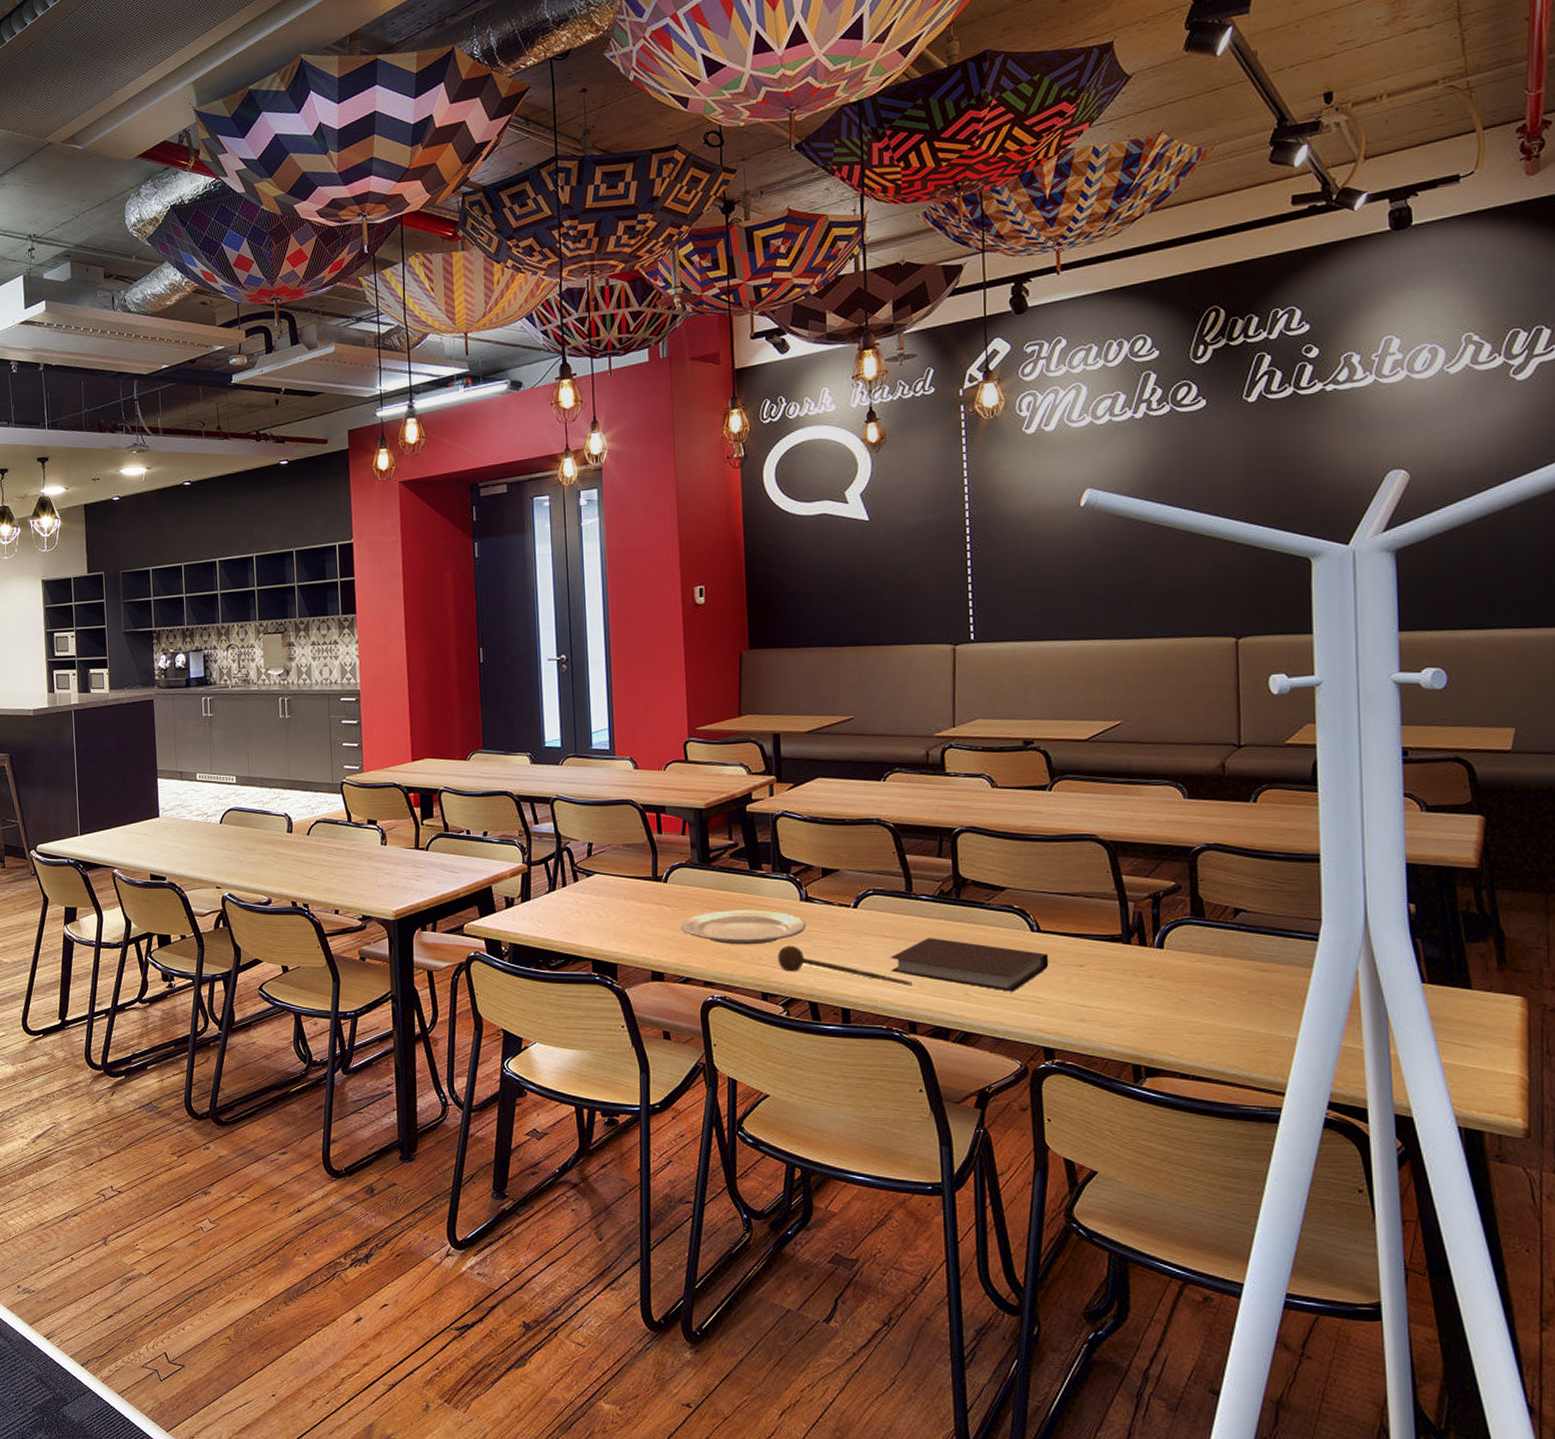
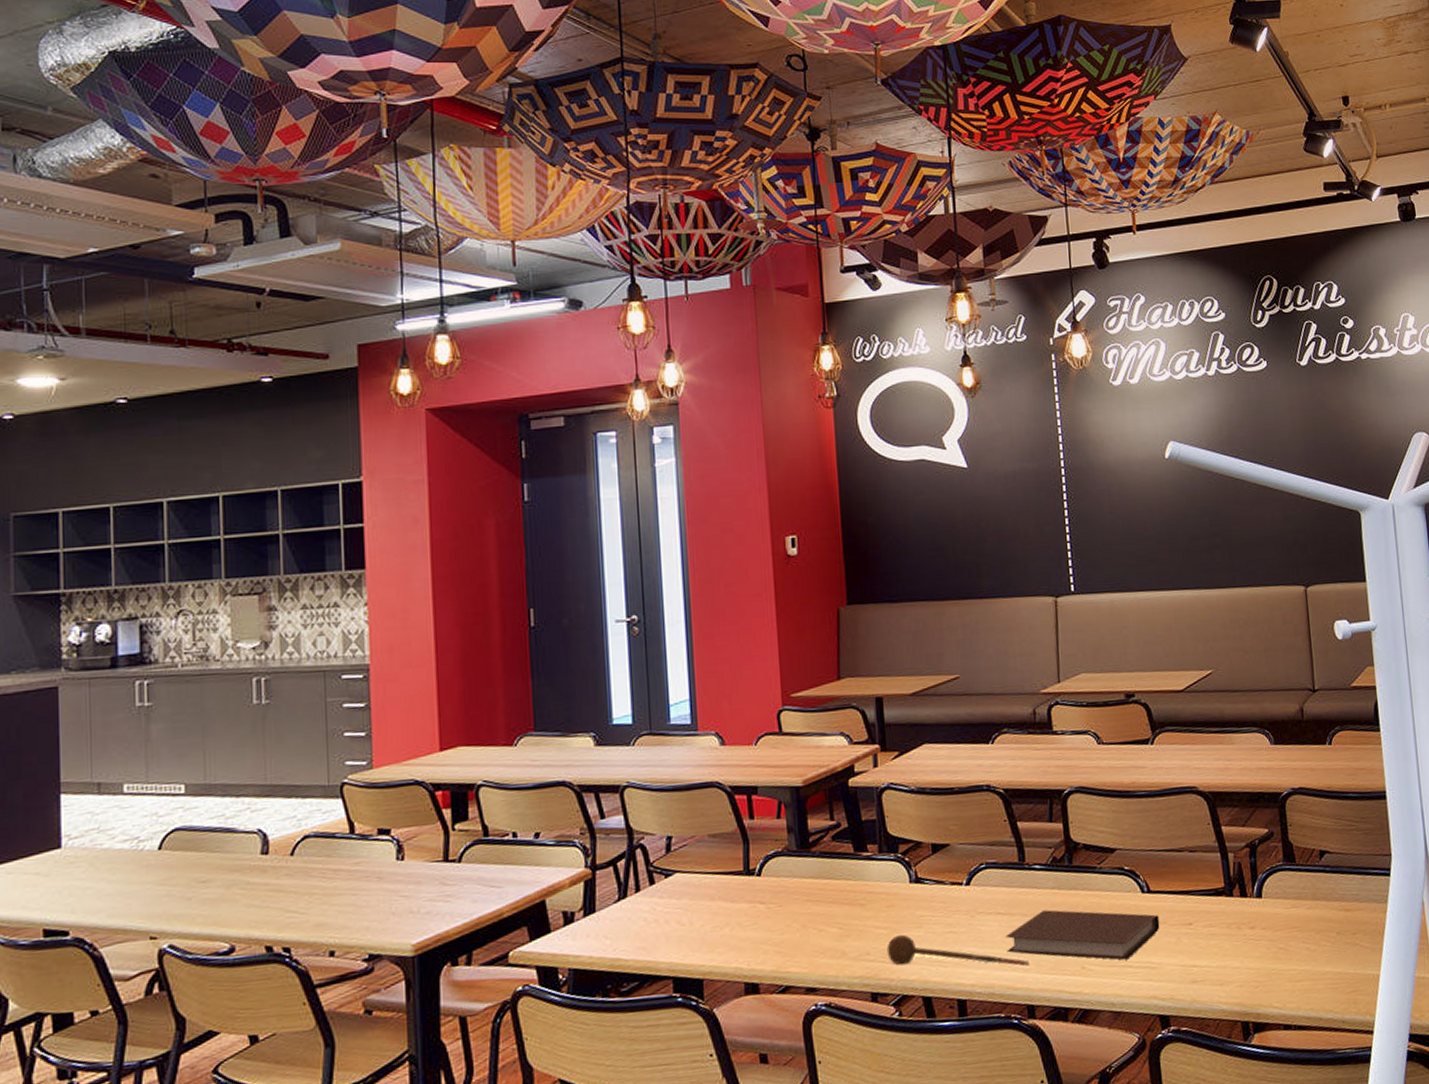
plate: present [680,910,807,945] -> none [777,897,918,942]

